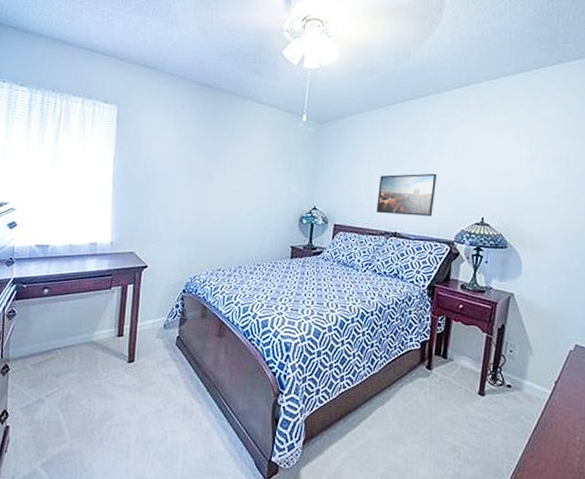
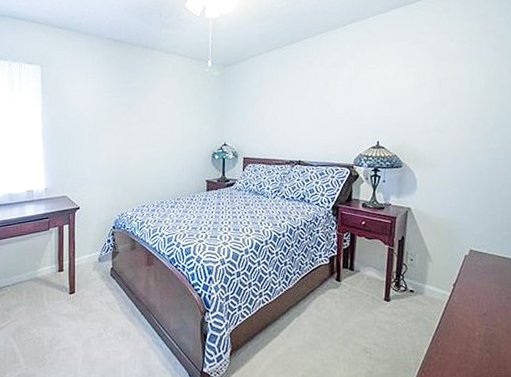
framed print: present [377,173,437,216] -> none [281,104,334,145]

